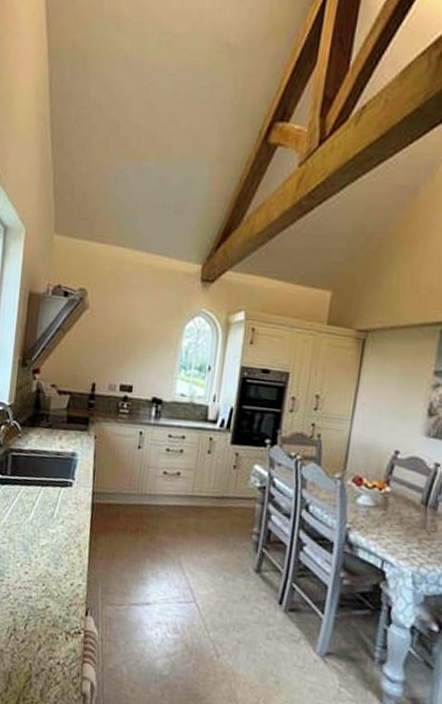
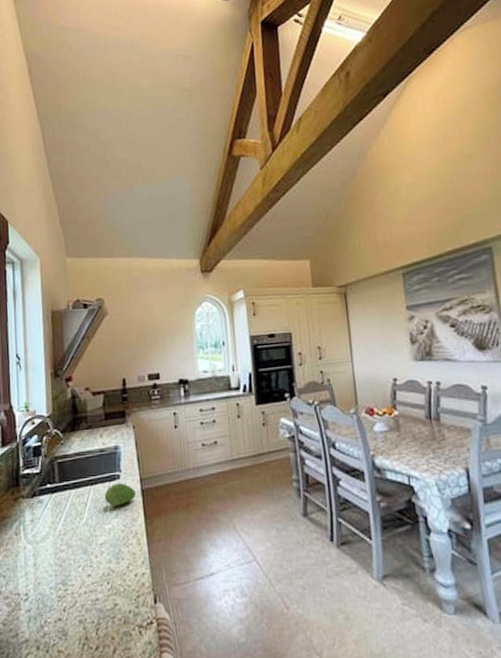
fruit: none [53,490,87,514] -> present [104,482,137,506]

